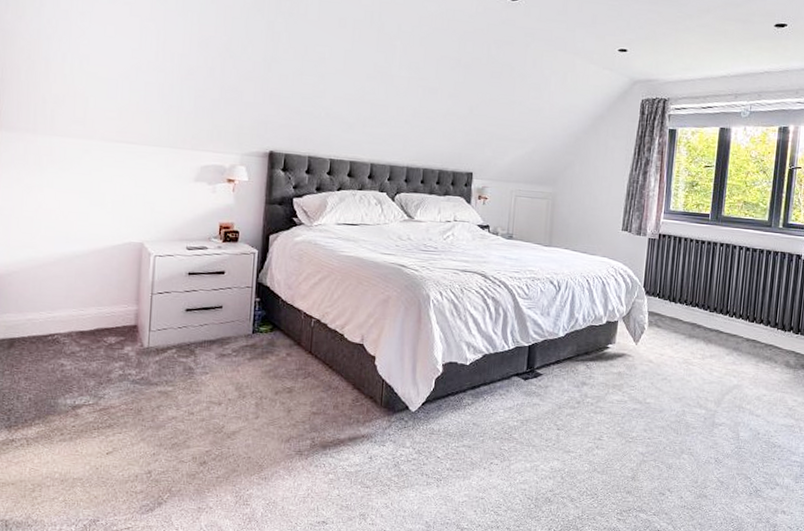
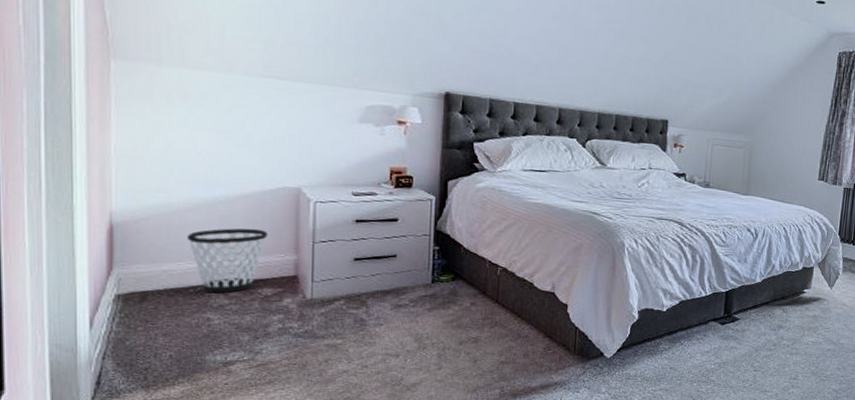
wastebasket: none [48,280,115,341] -> present [186,228,269,294]

